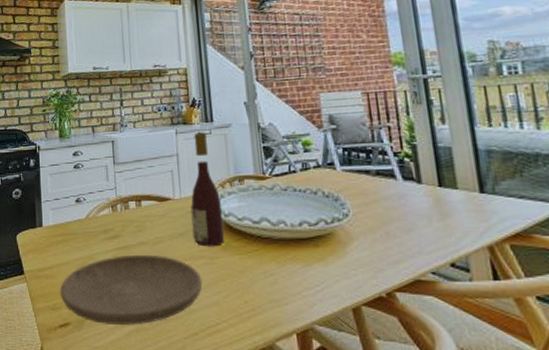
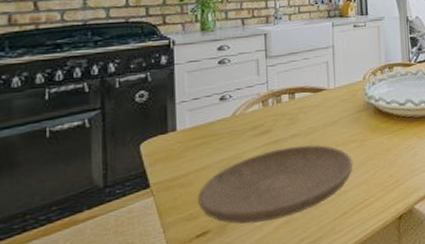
wine bottle: present [190,132,224,247] -> none [344,24,374,132]

